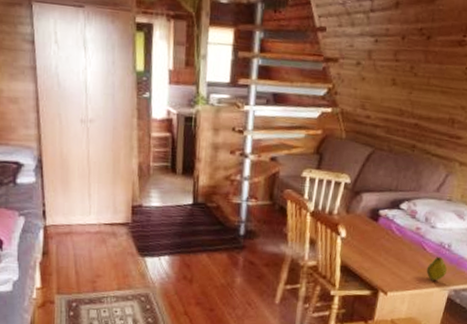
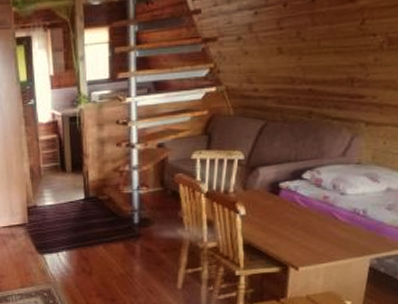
fruit: present [426,257,447,280] -> none [341,225,365,250]

